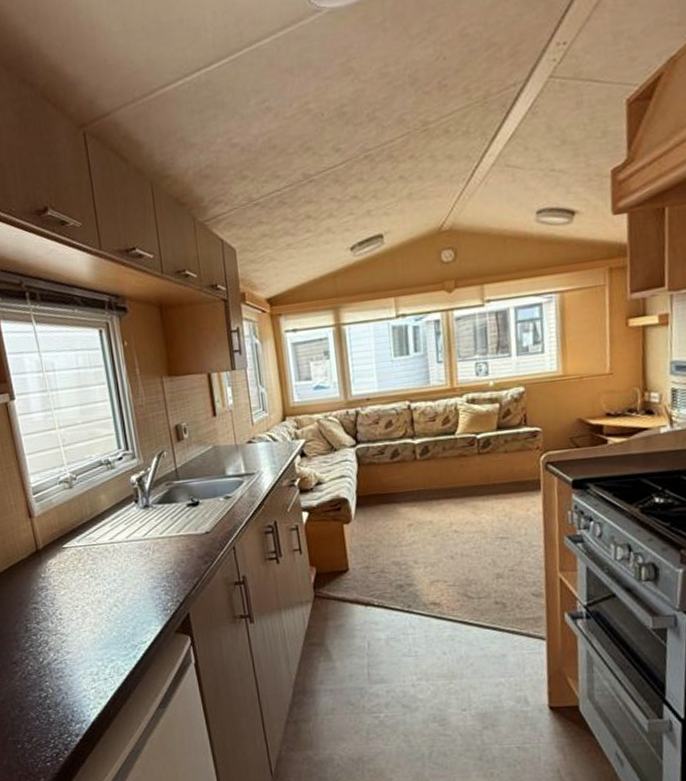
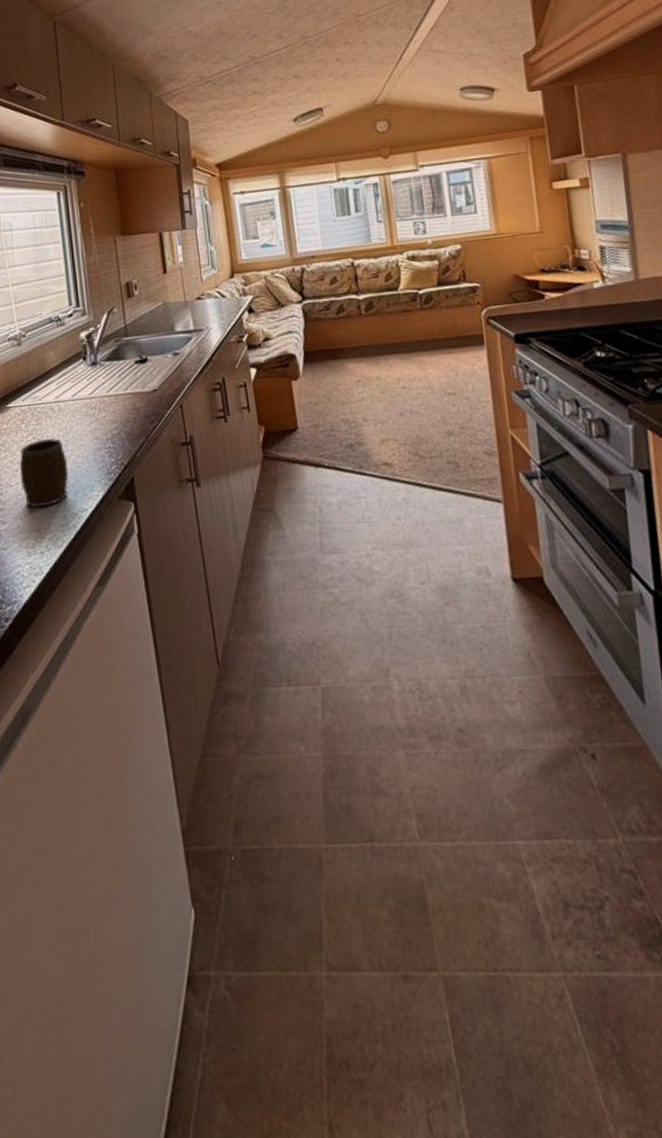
mug: none [78,577,128,640] -> present [19,438,69,508]

